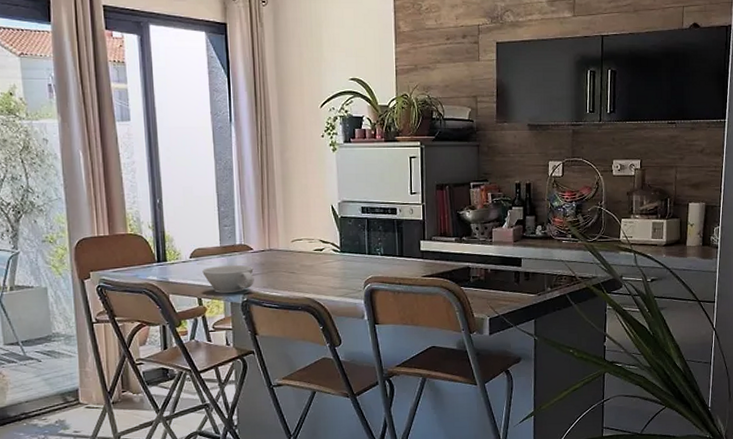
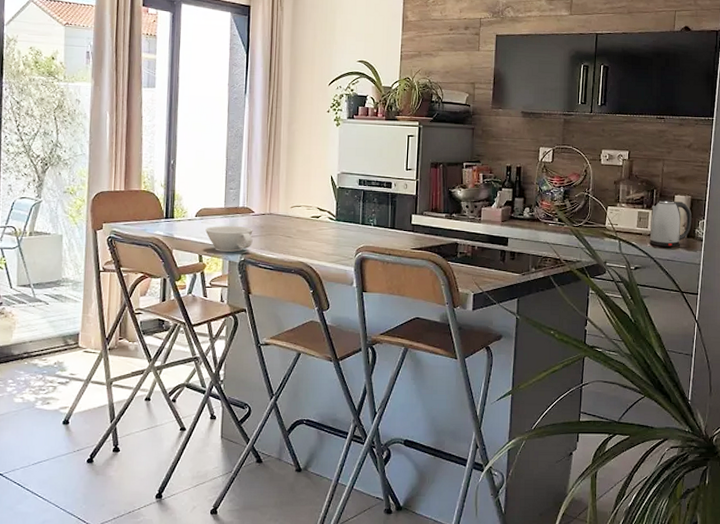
kettle: none [665,208,707,256] -> present [649,199,692,247]

